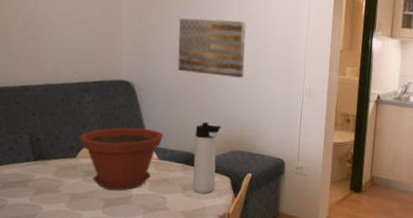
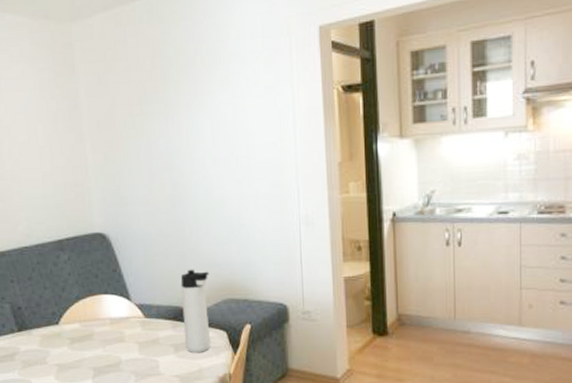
plant pot: present [79,127,163,191] -> none [59,284,147,357]
wall art: present [177,17,246,79] -> none [147,146,228,215]

